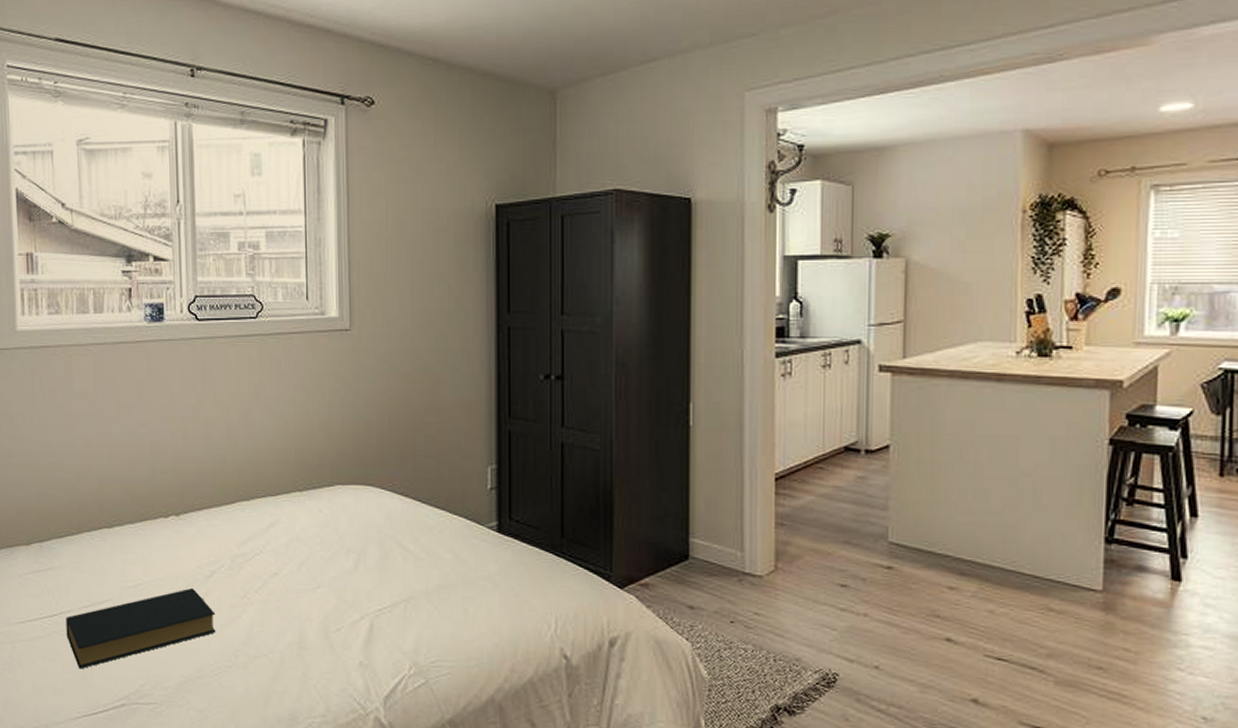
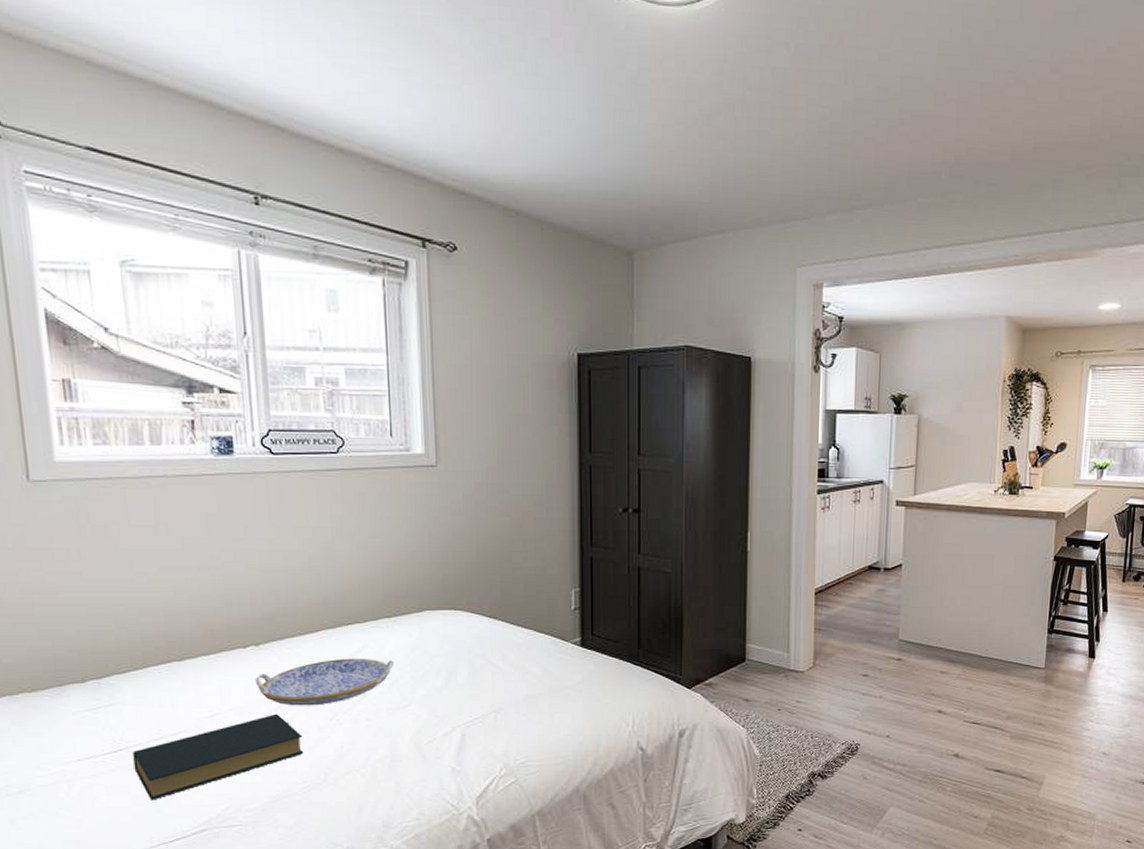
serving tray: none [174,533,305,582] -> present [255,658,395,706]

